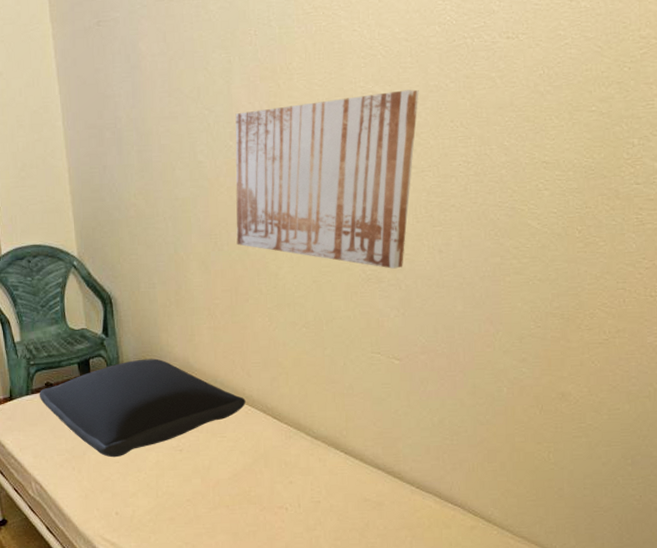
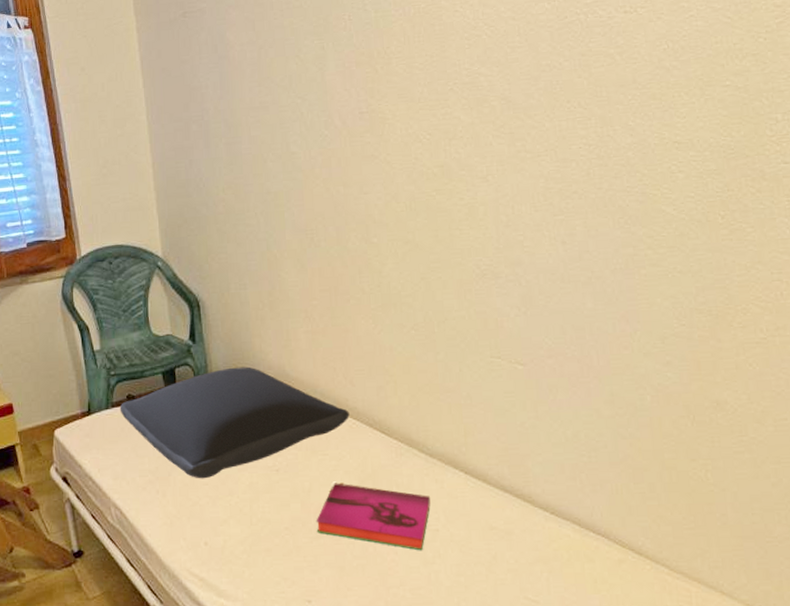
hardback book: none [214,461,314,519] -> present [316,483,431,551]
wall art: present [235,89,419,269] -> none [330,69,530,263]

